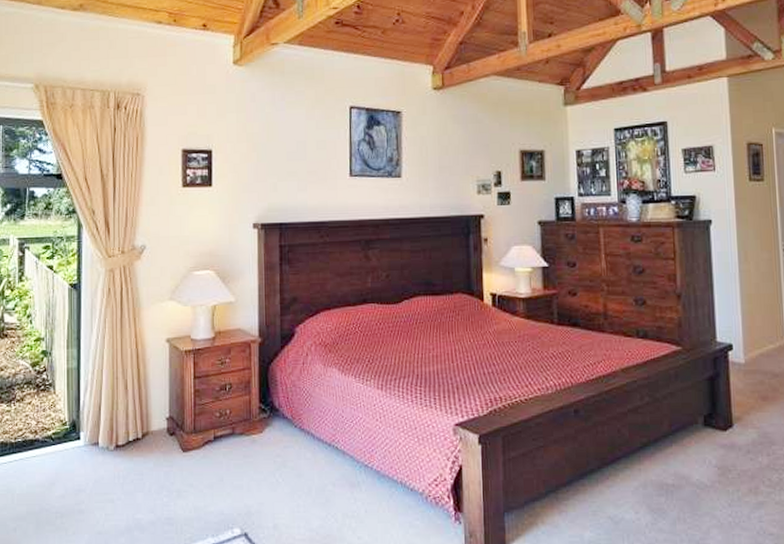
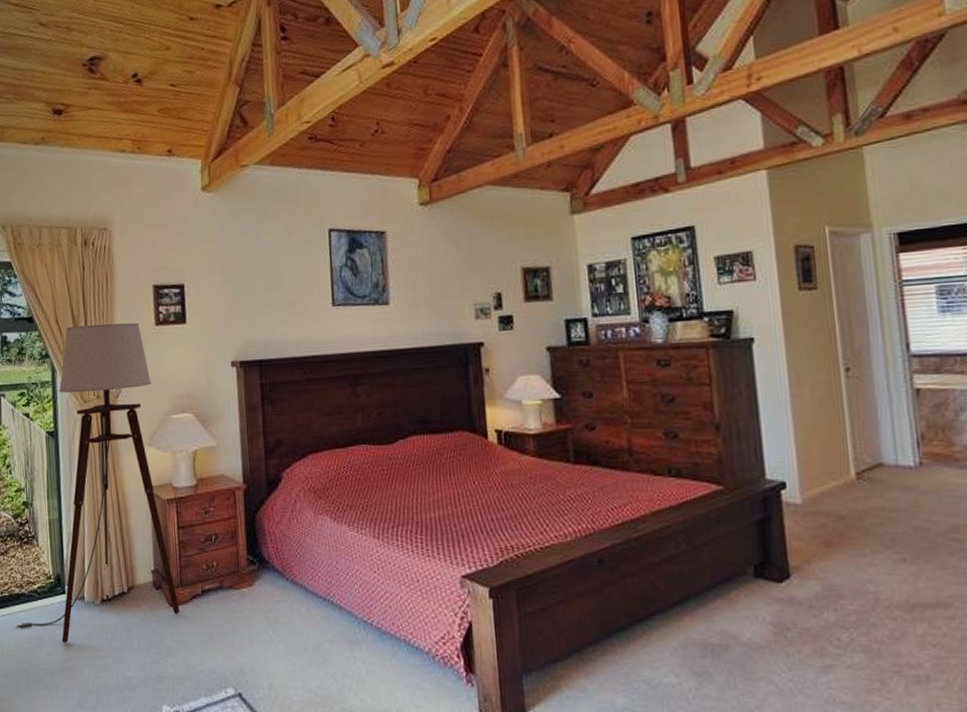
floor lamp: none [27,183,192,488] -> present [15,322,180,644]

